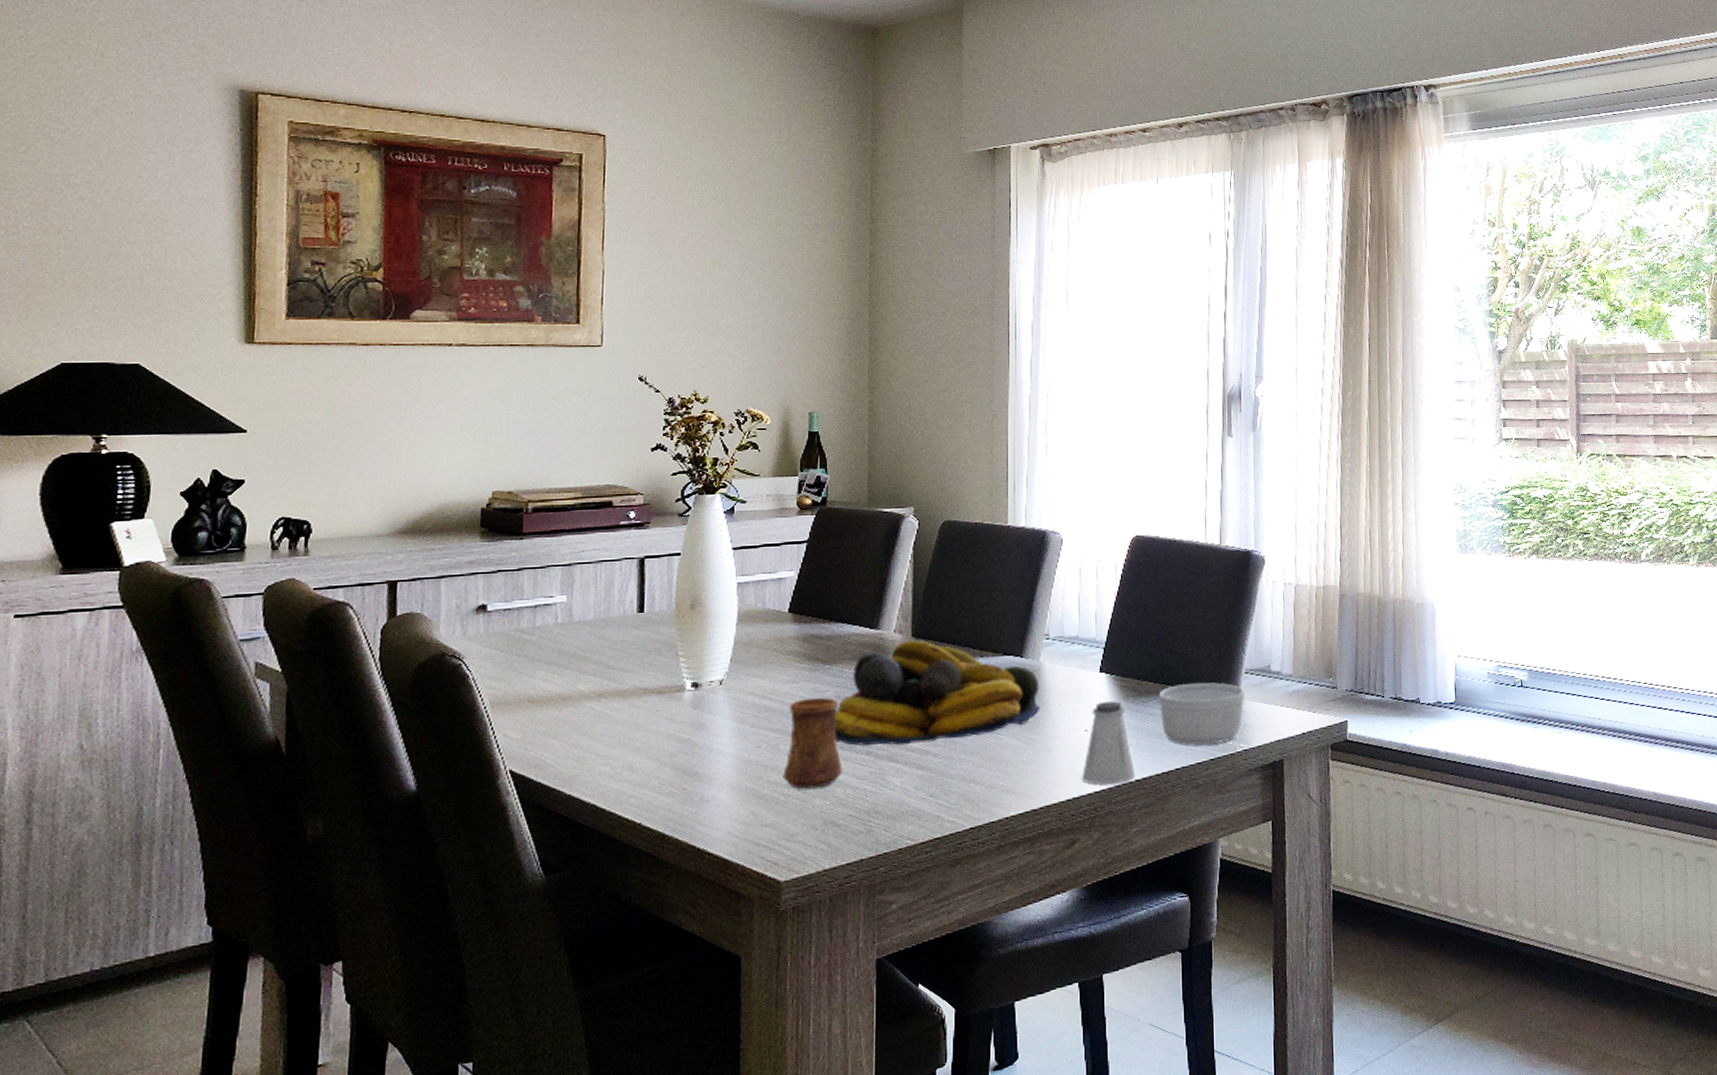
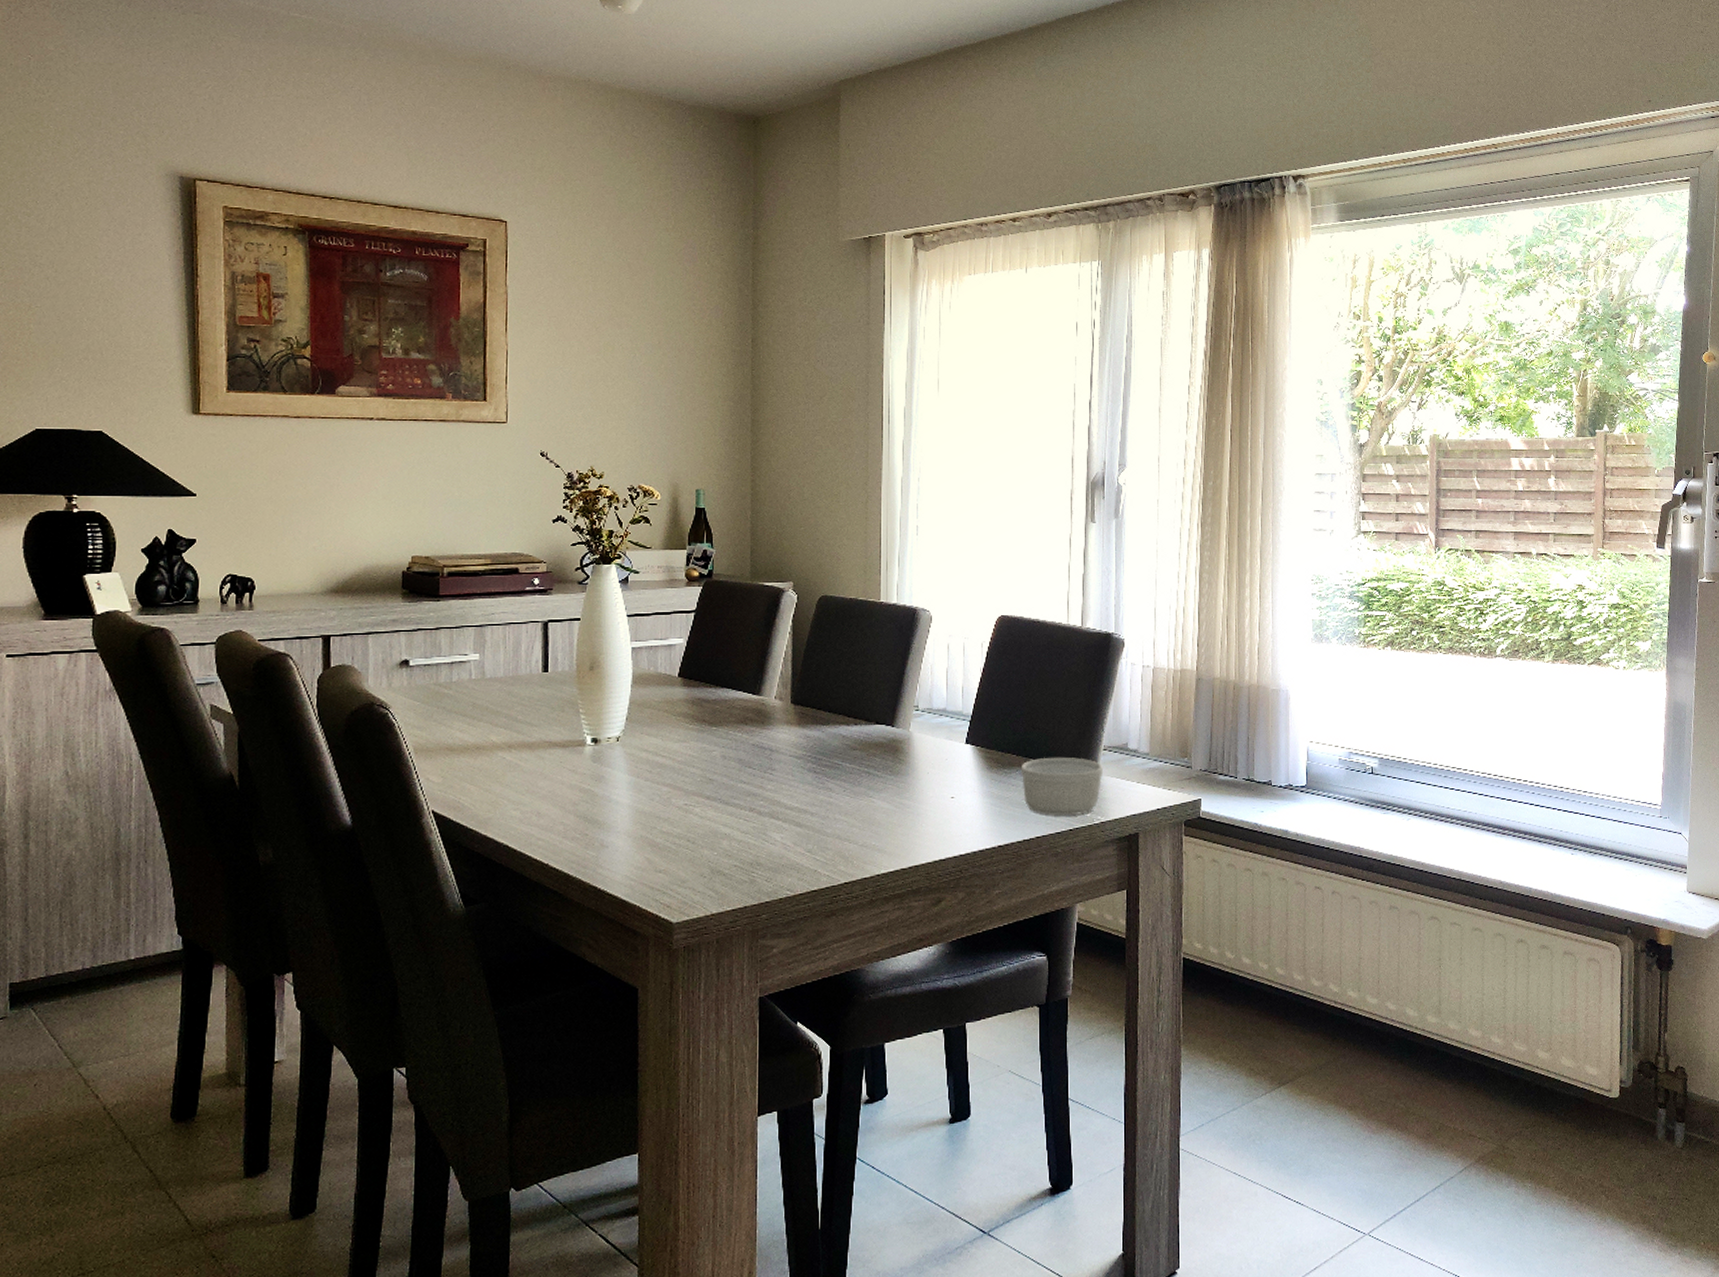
cup: present [783,698,843,789] -> none [674,757,728,840]
fruit bowl: present [834,640,1041,747] -> none [720,706,910,804]
saltshaker: present [1081,701,1136,785] -> none [947,771,998,849]

